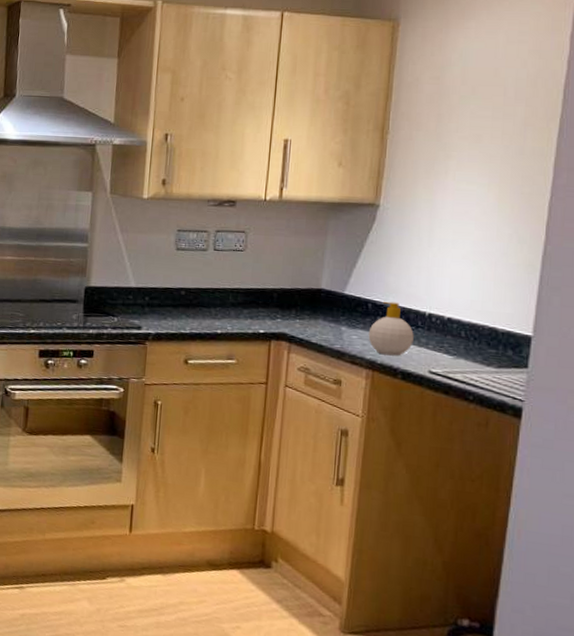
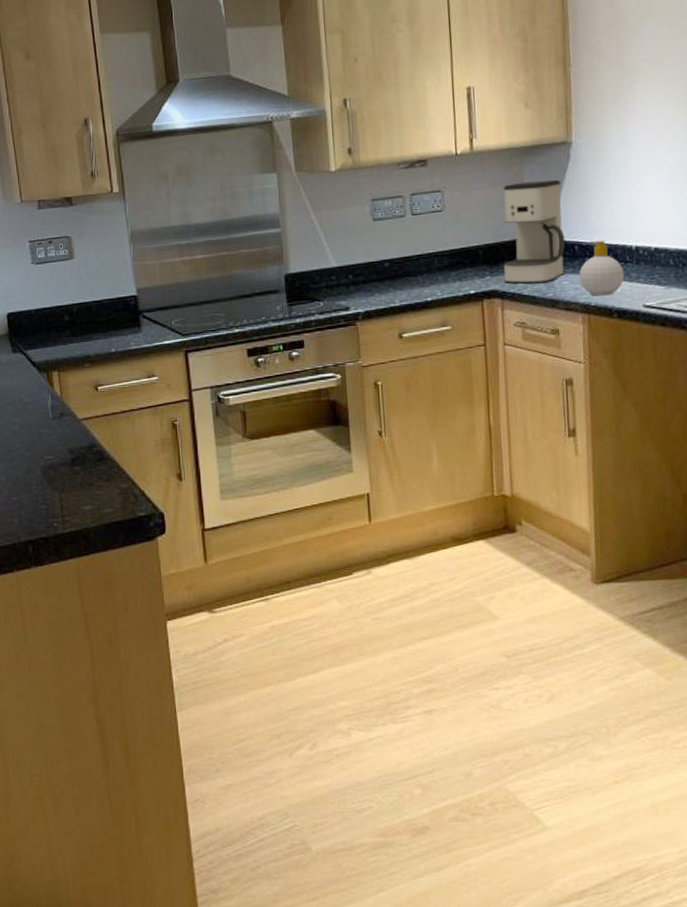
coffee maker: none [294,235,364,334] -> present [503,179,566,284]

